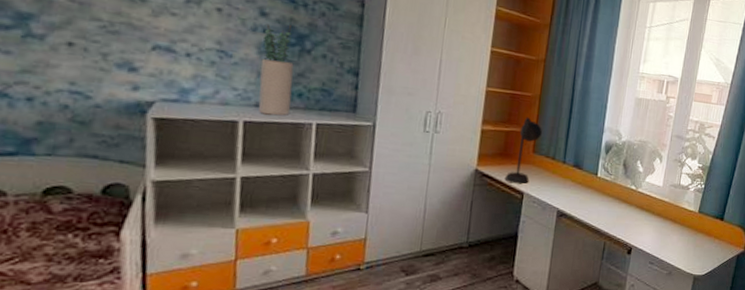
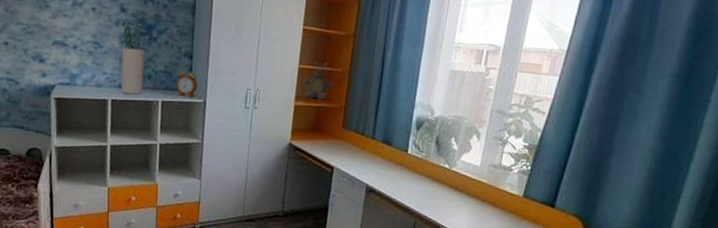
alarm clock: none [337,89,365,121] -> present [176,70,198,98]
teddy bear: none [490,83,524,126] -> present [302,60,334,101]
desk lamp: present [504,117,542,184] -> none [315,93,352,159]

